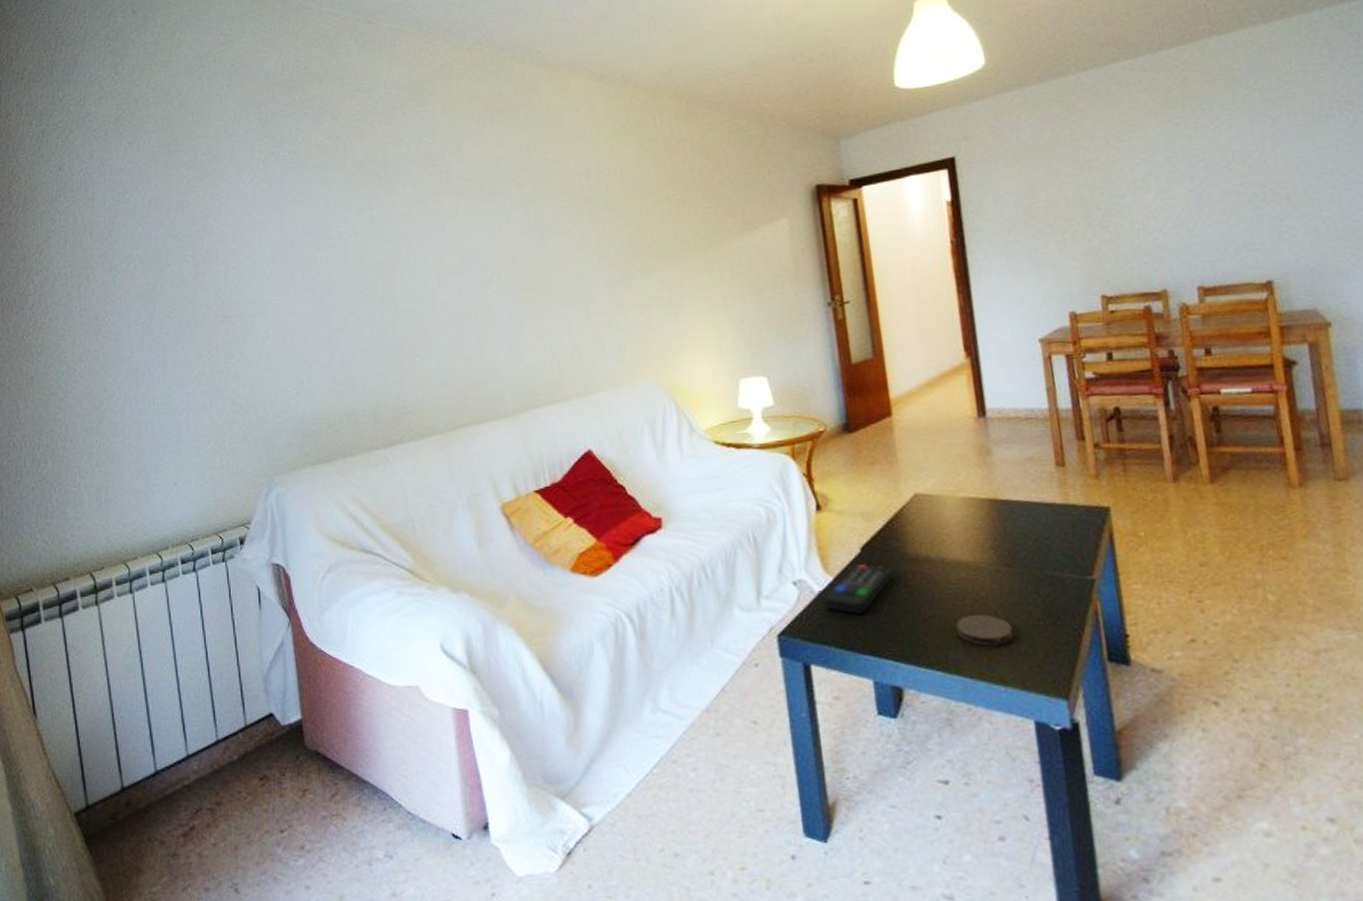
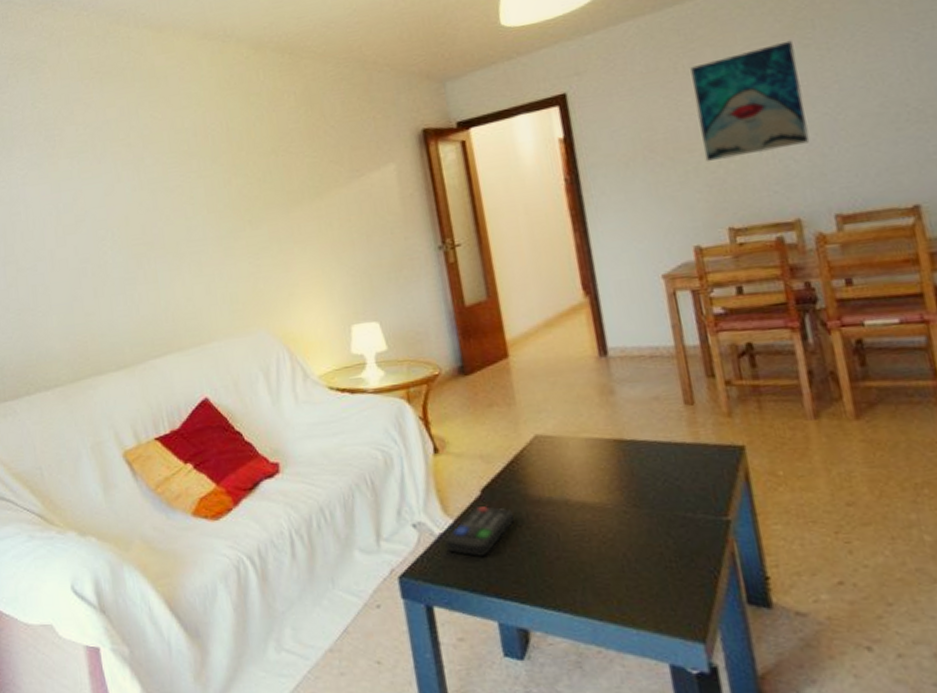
coaster: present [956,614,1013,647] -> none [582,556,644,589]
wall art: none [1071,118,1177,230] -> present [690,40,810,161]

